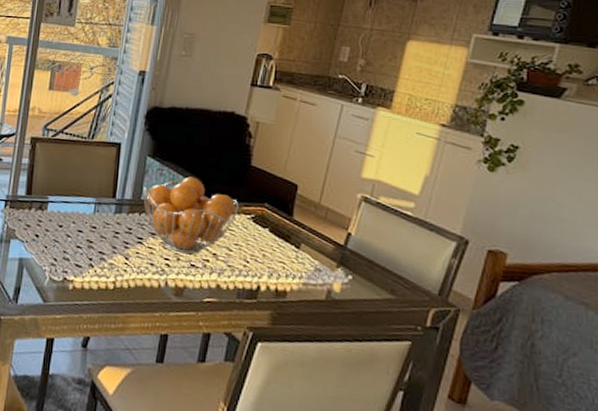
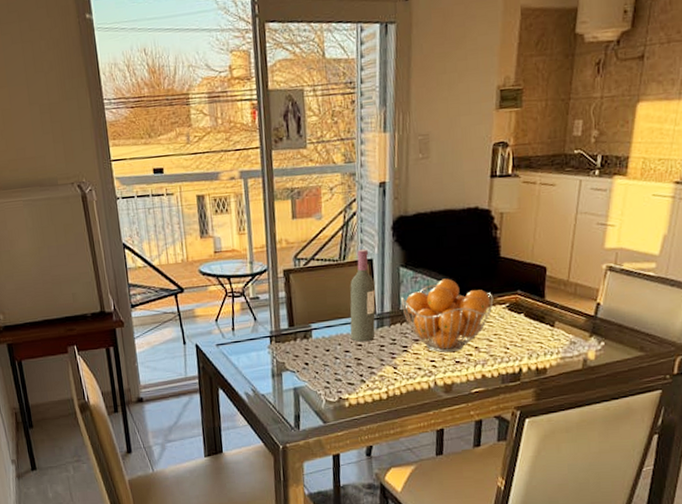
wine bottle: none [86,131,120,226] -> present [350,248,376,342]

